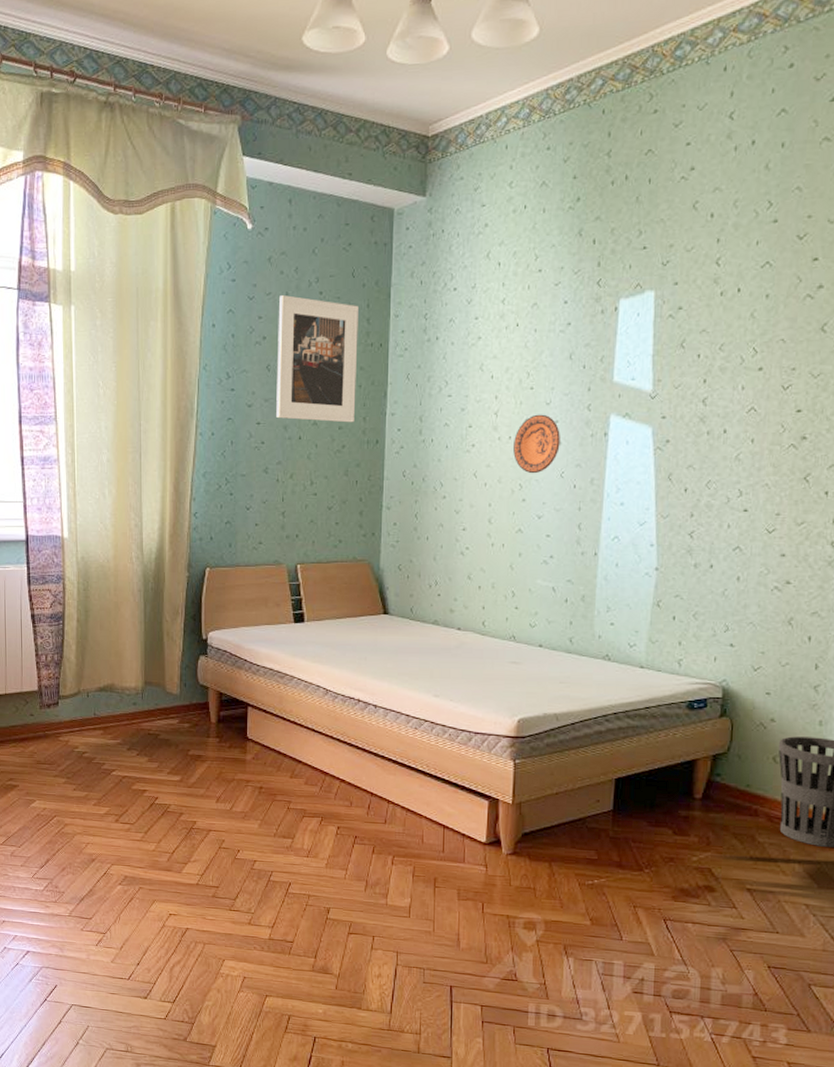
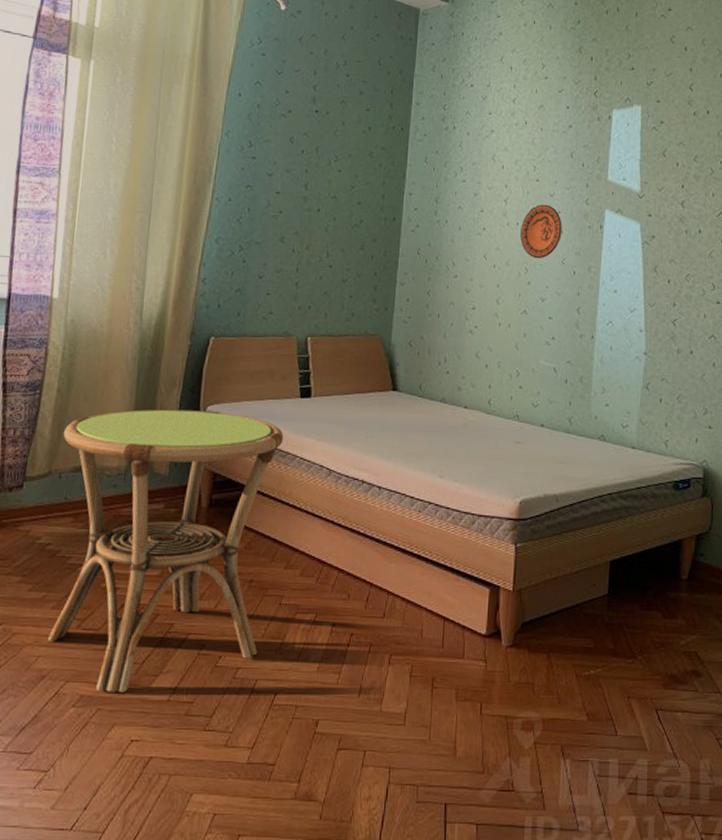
side table: none [86,635,281,876] -> present [48,409,284,692]
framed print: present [276,295,358,423] -> none [296,74,383,199]

